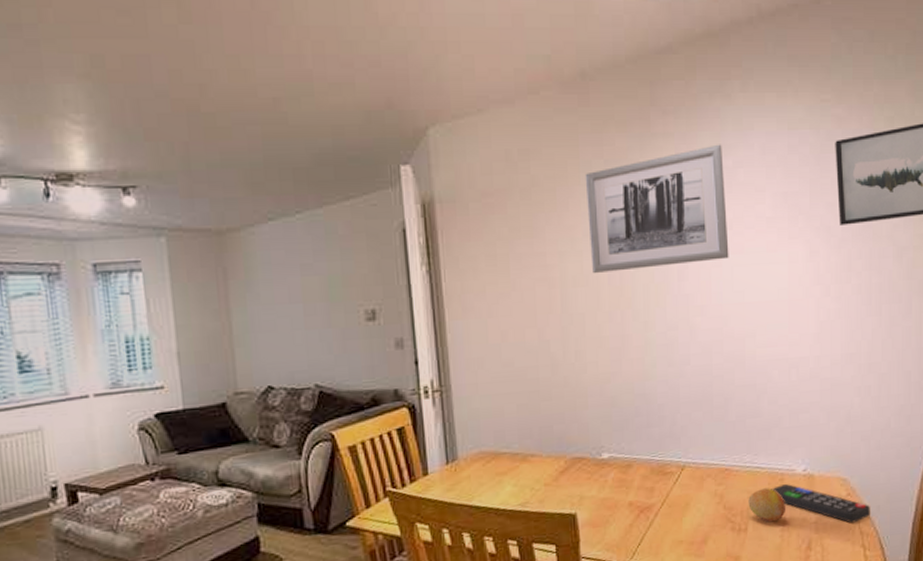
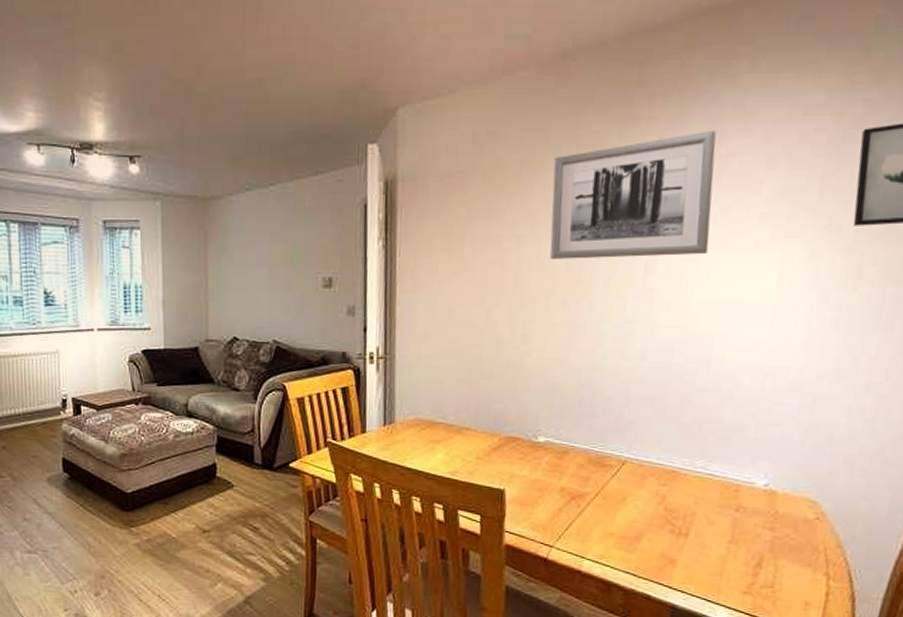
fruit: present [748,488,785,522] -> none [693,496,737,532]
remote control: present [771,483,870,523] -> none [722,495,843,549]

